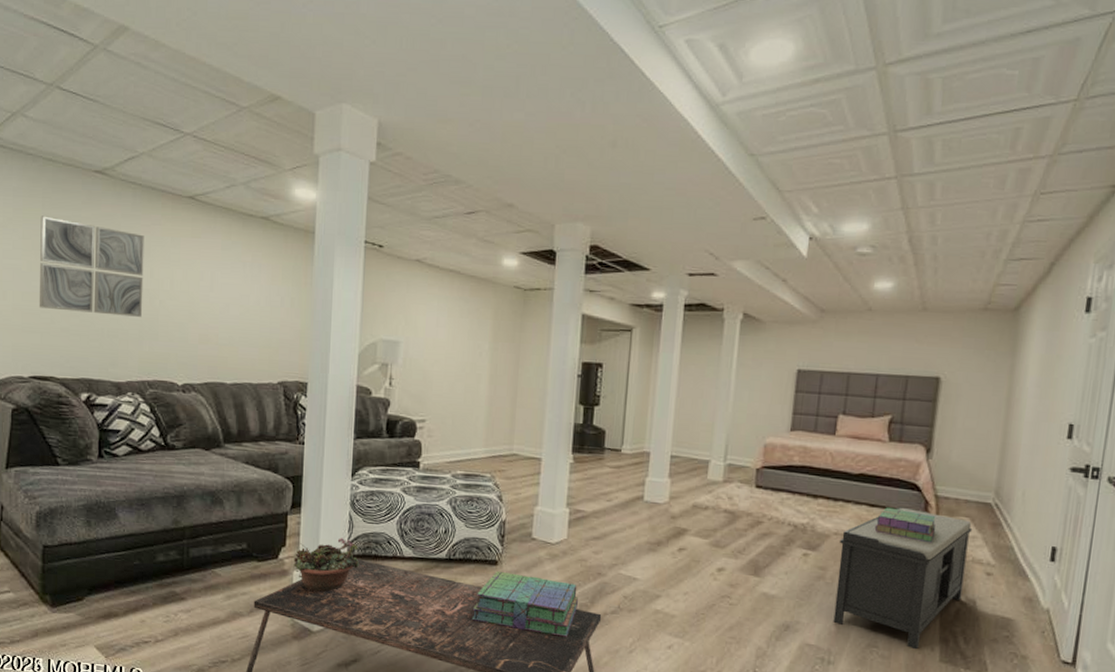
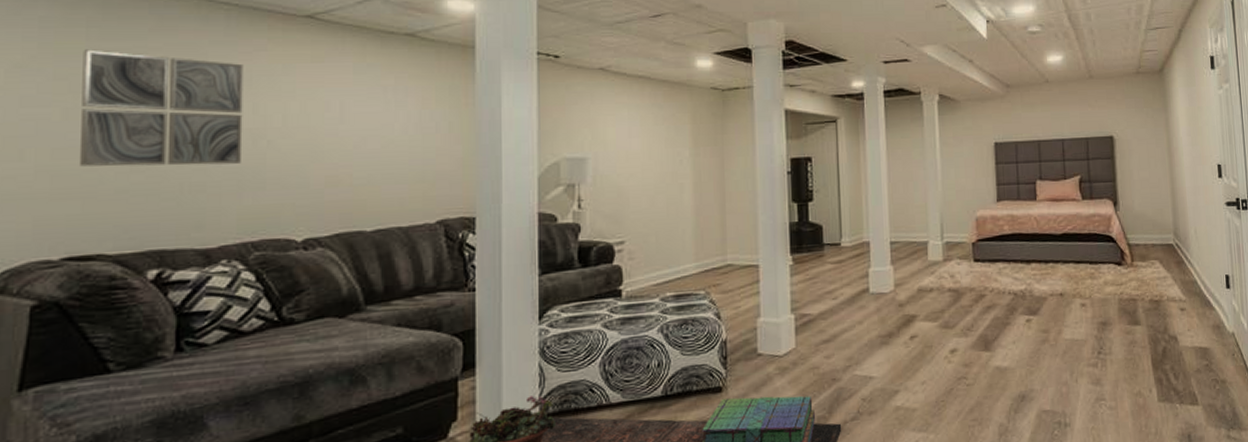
bench: present [833,507,973,650] -> none [1056,259,1165,395]
stack of books: present [874,507,937,543] -> none [1083,261,1134,290]

